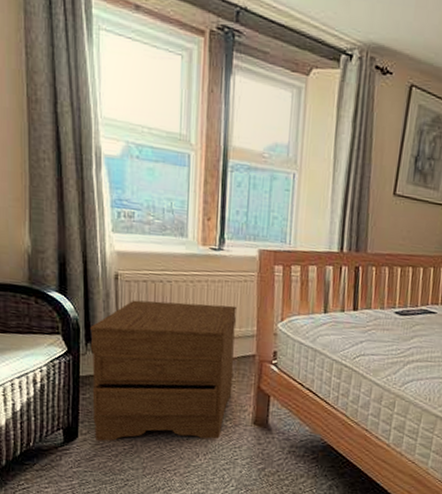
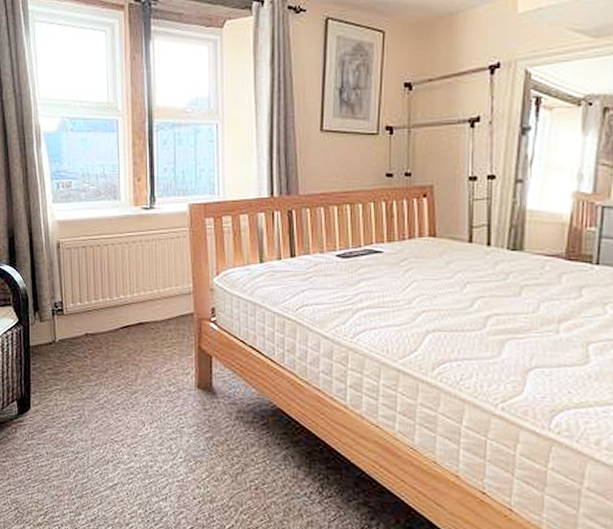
nightstand: present [90,300,237,441] -> none [37,263,173,412]

